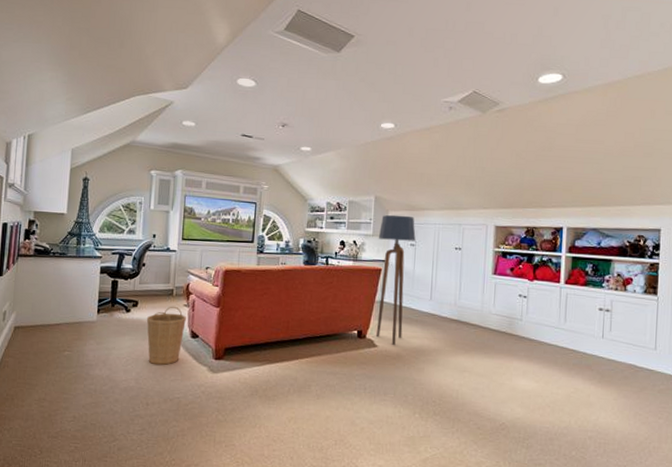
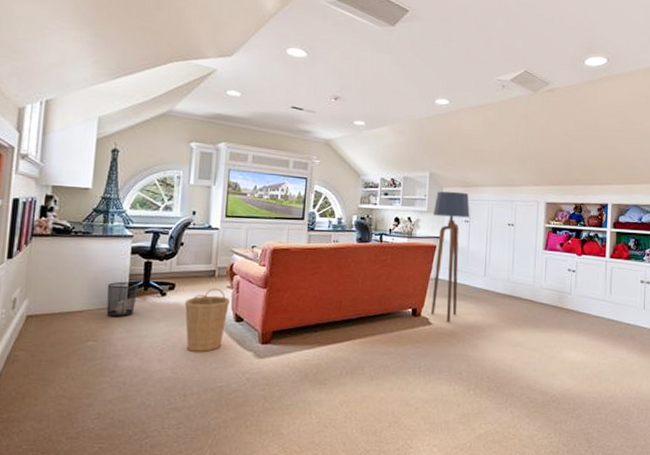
waste bin: none [79,298,107,331] -> present [106,281,138,317]

